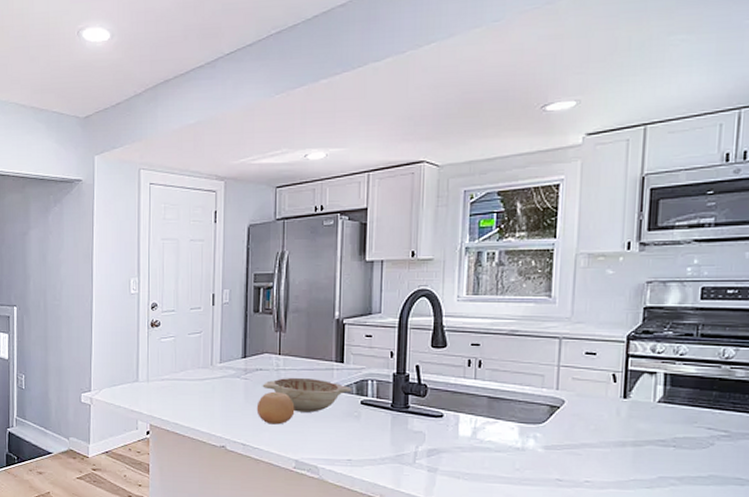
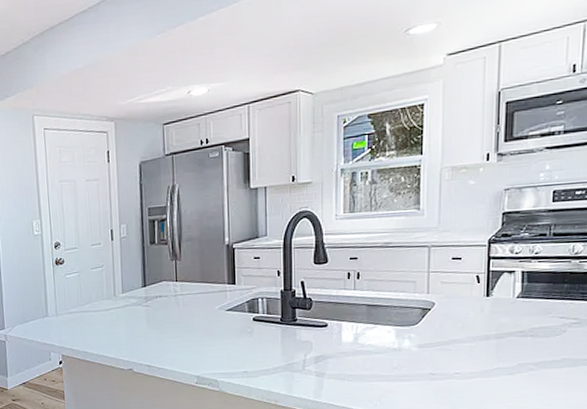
fruit: present [256,391,295,425] -> none [158,315,194,346]
decorative bowl: present [262,377,352,413] -> none [162,300,244,333]

